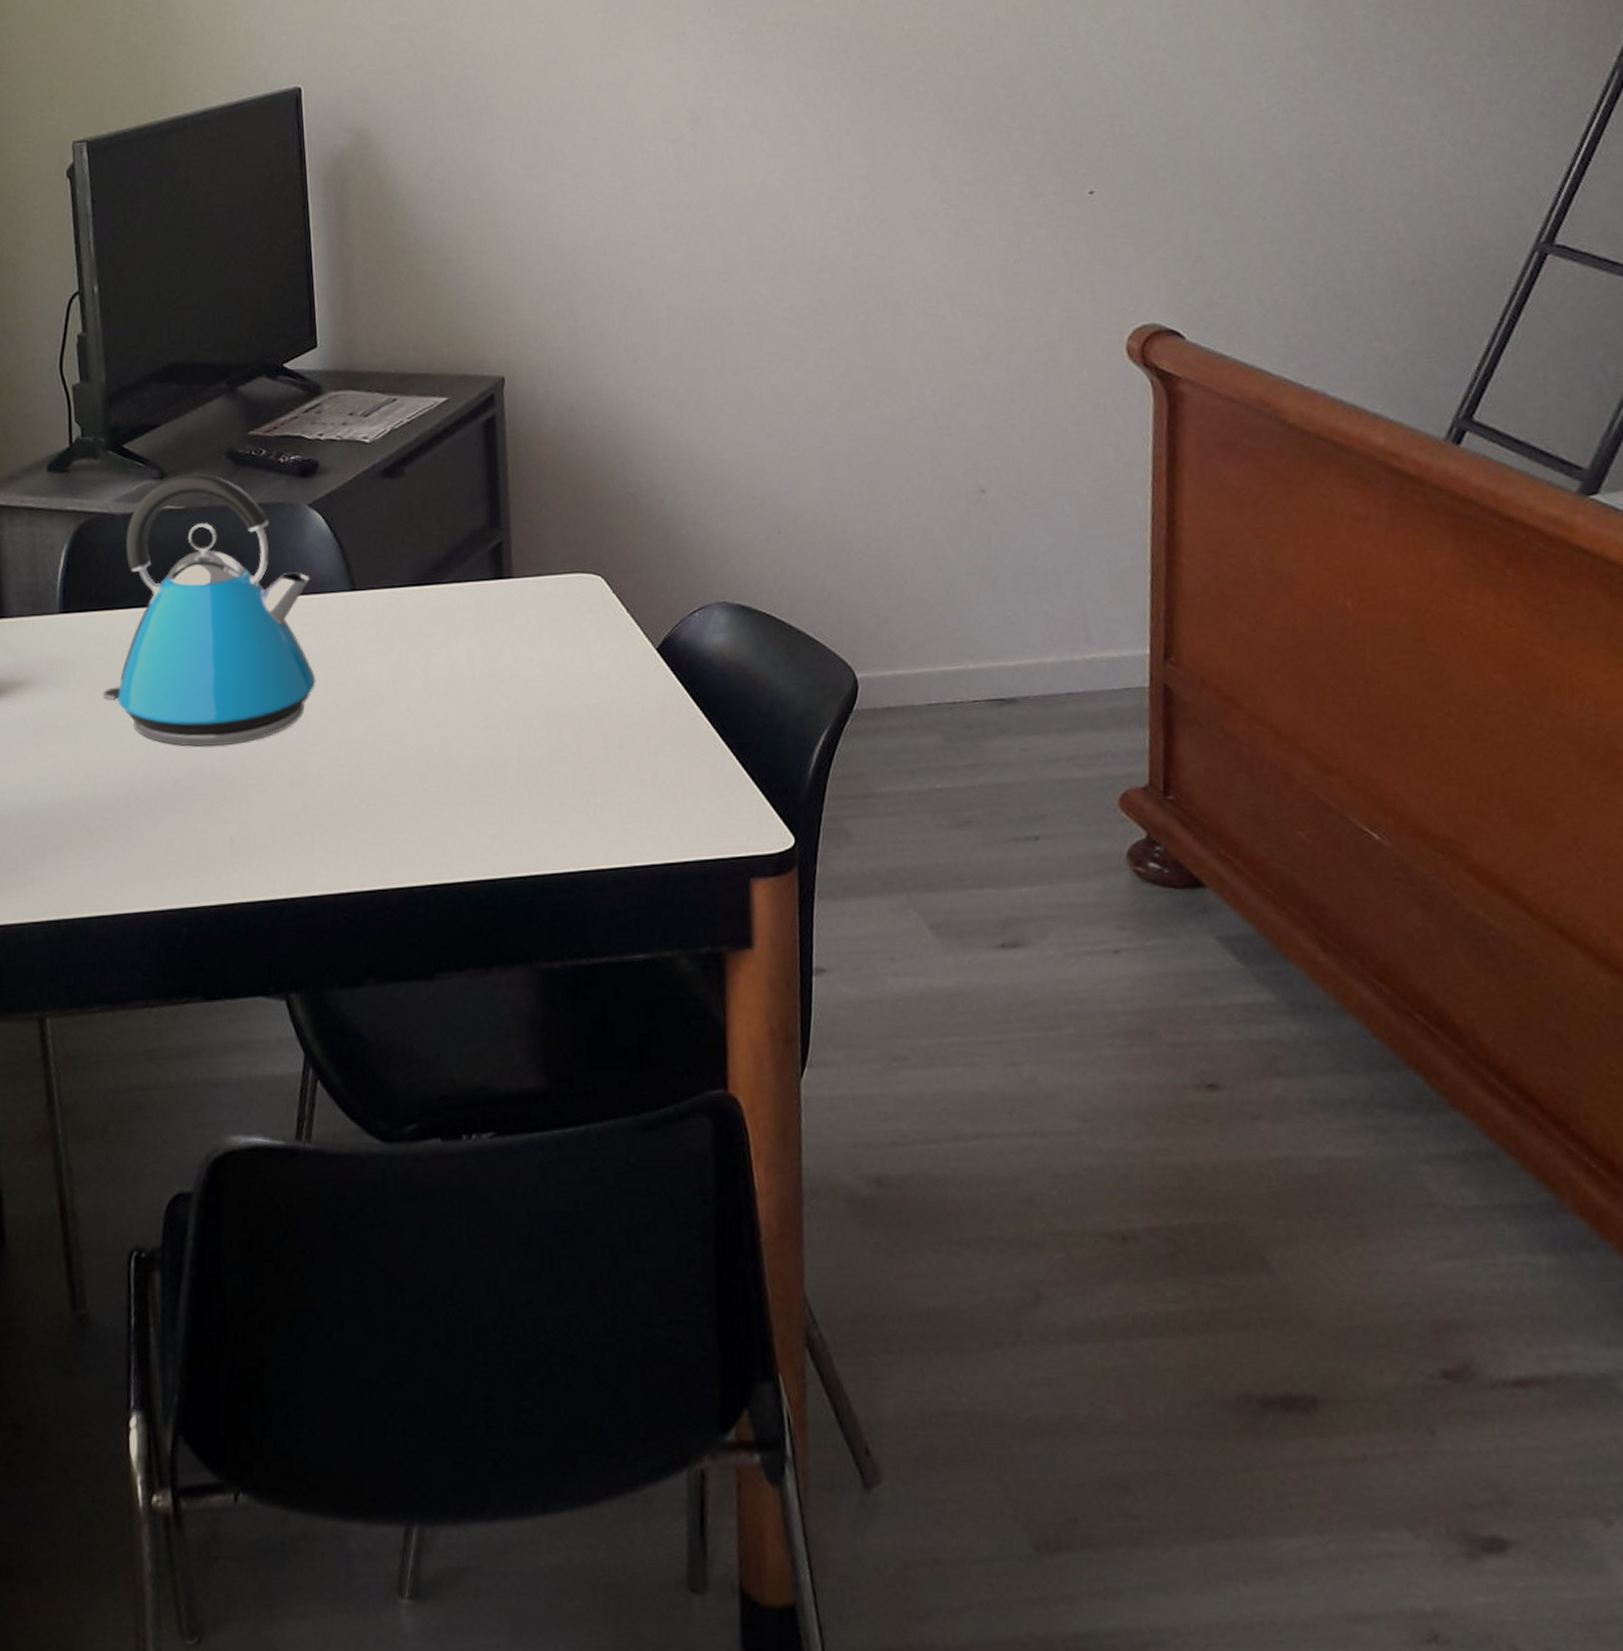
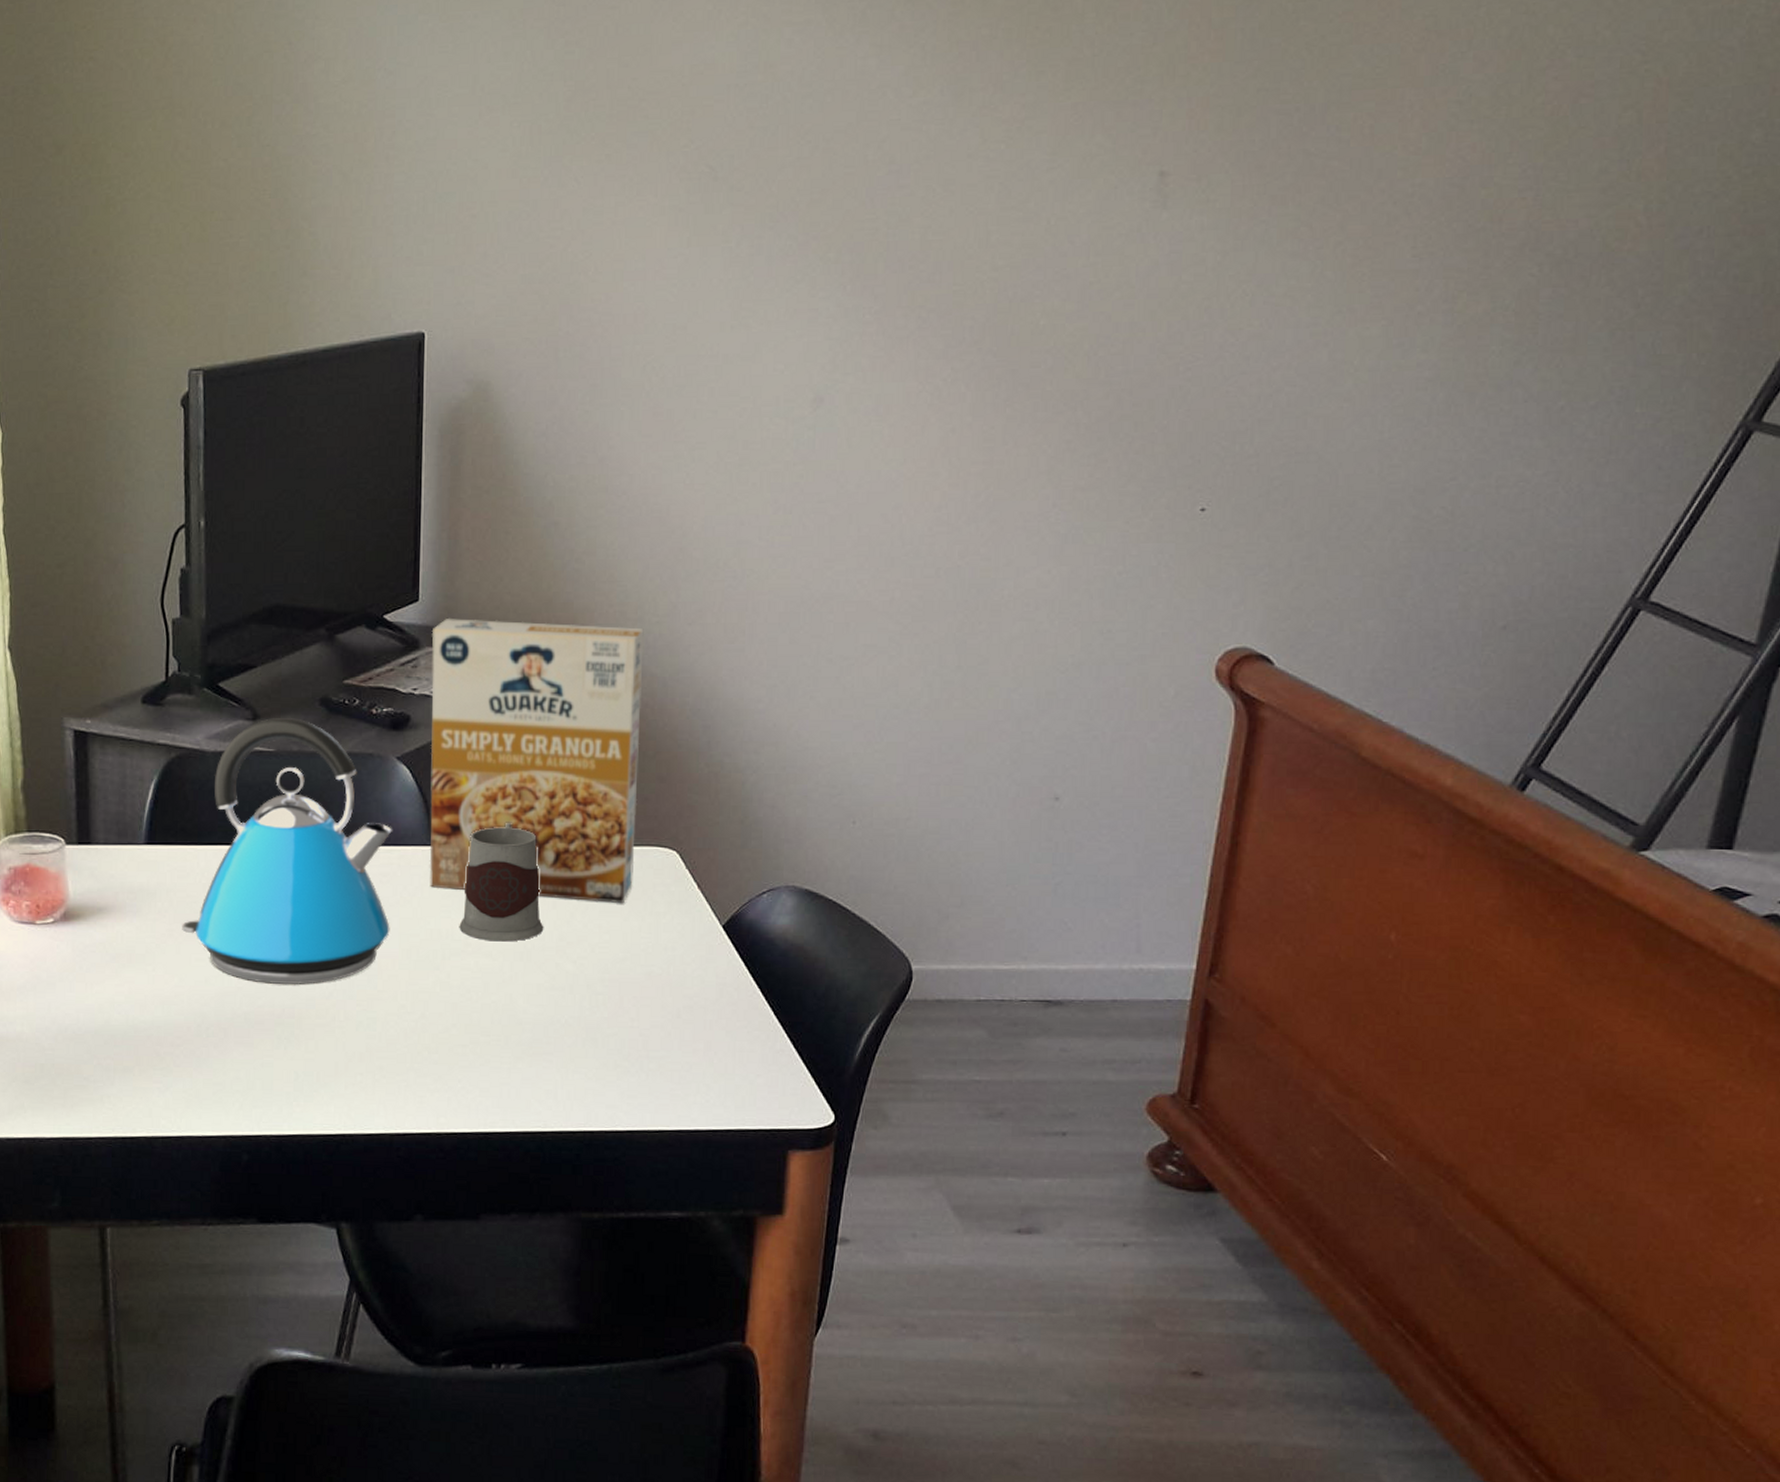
cereal box: none [332,355,560,635] -> present [429,617,644,903]
mug: none [386,560,474,684] -> present [459,822,544,942]

